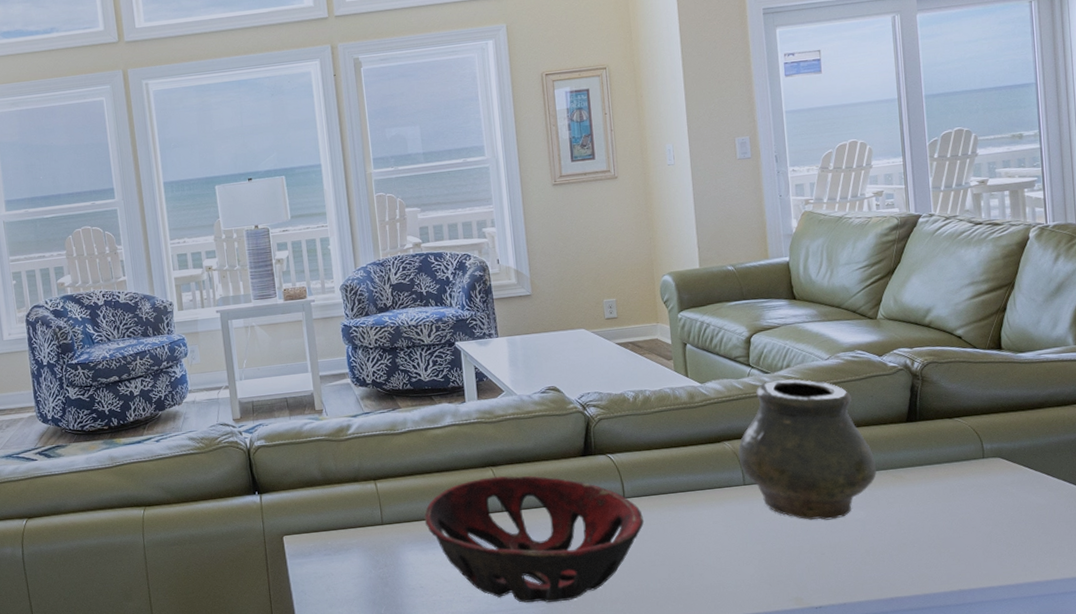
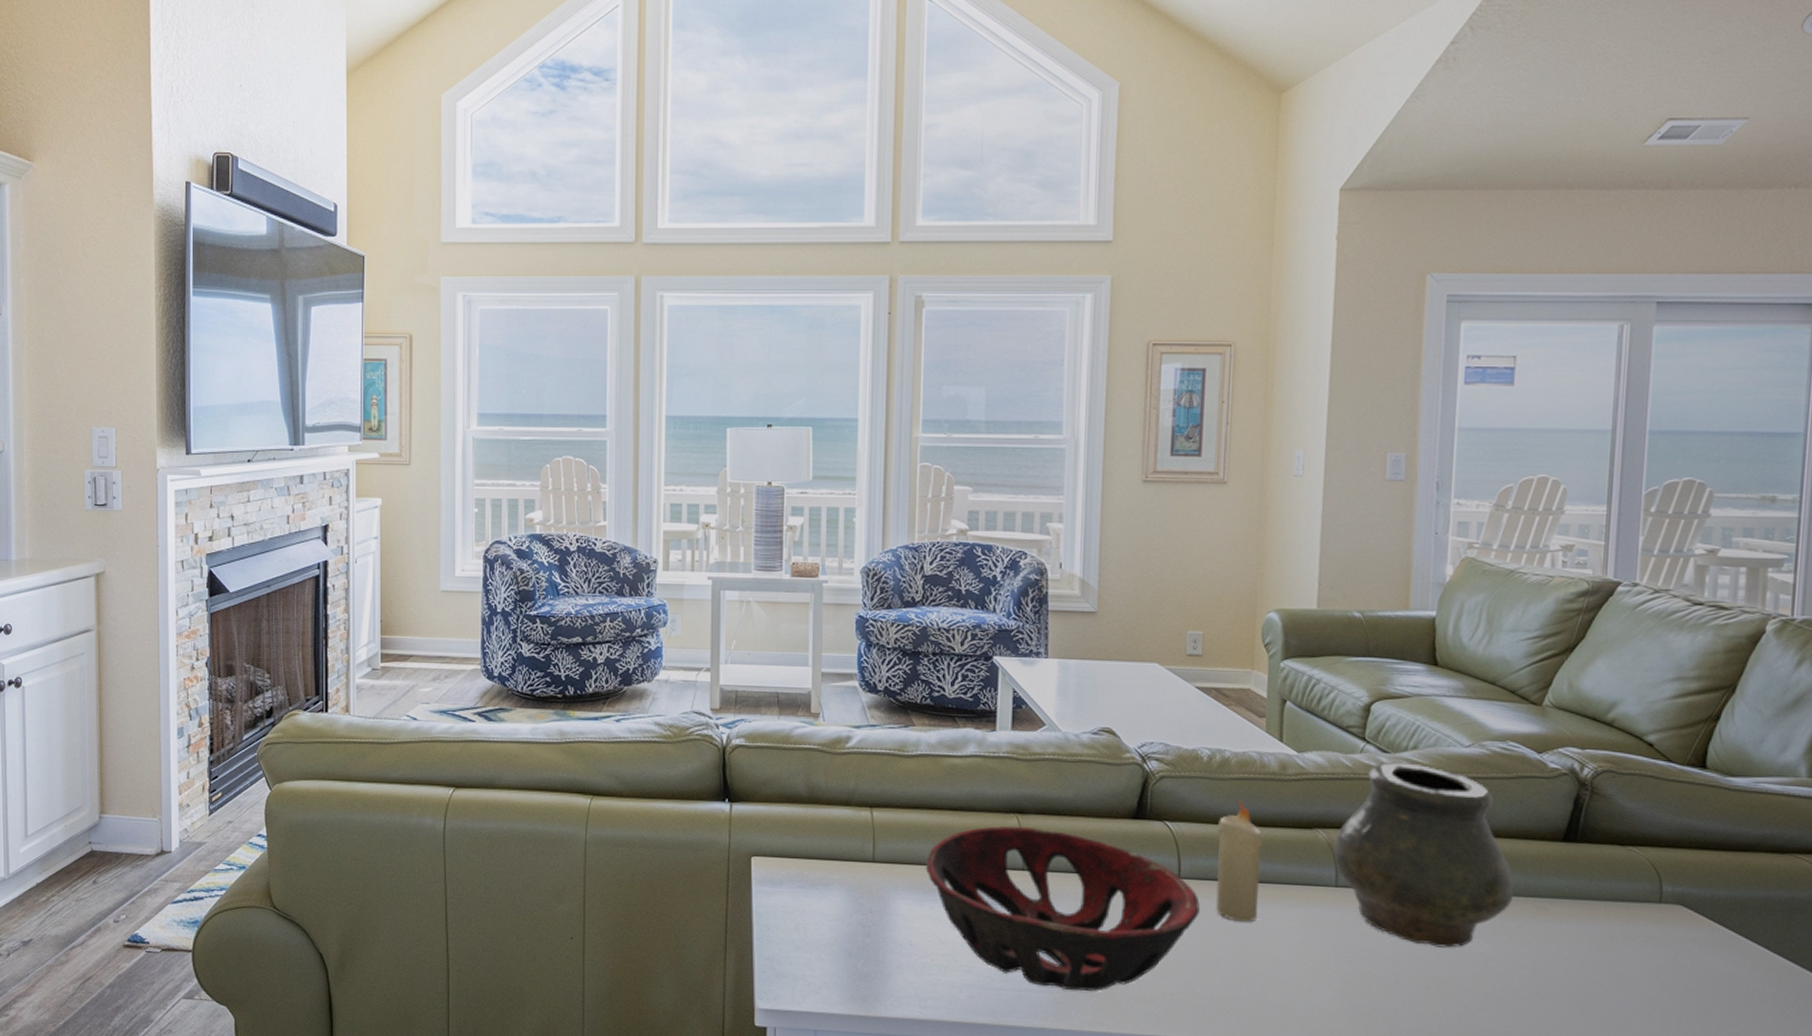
candle: none [648,429,688,525] -> present [1215,801,1263,922]

